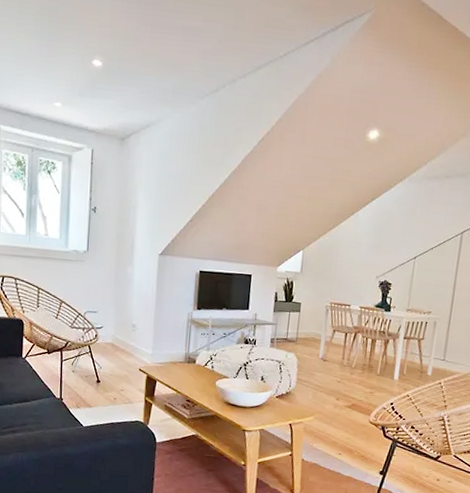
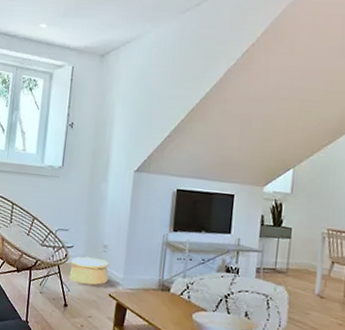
woven basket: none [100,336,138,362] -> present [69,256,109,285]

